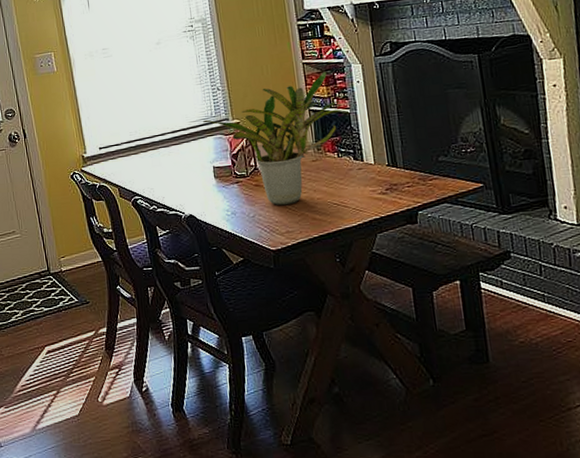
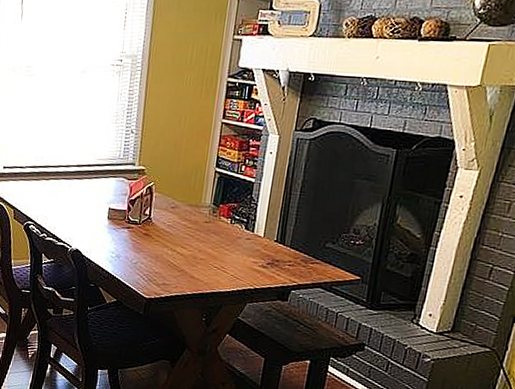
potted plant: present [203,71,350,206] -> none [109,135,254,259]

